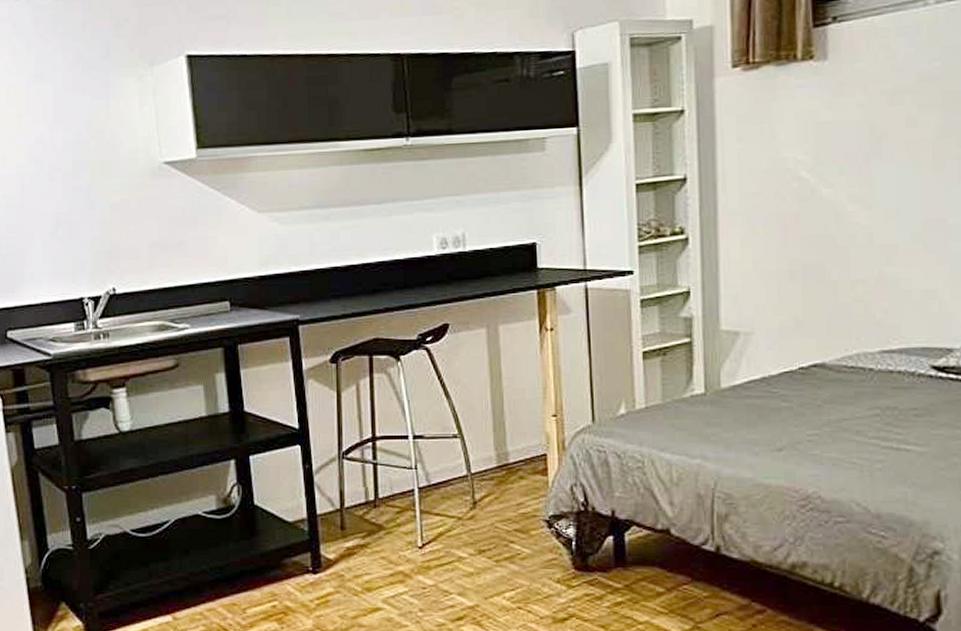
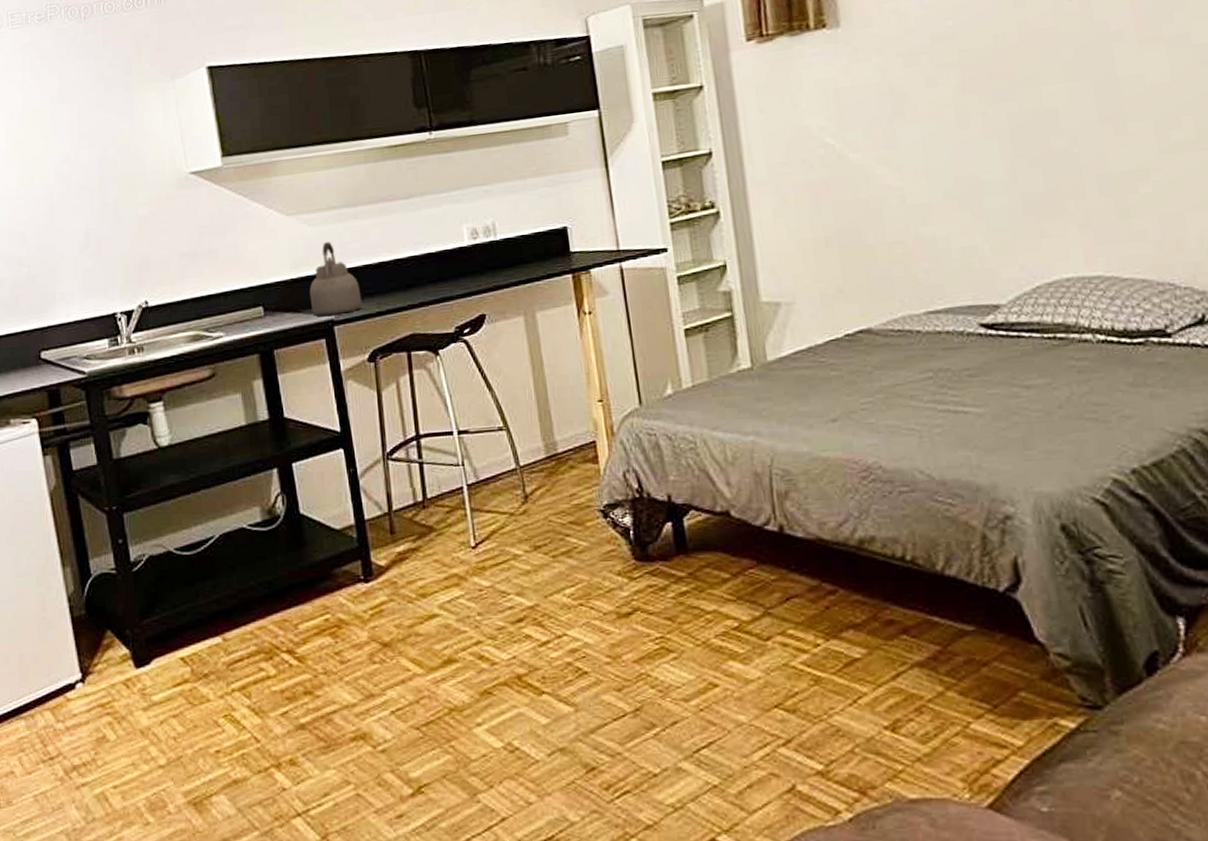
kettle: none [276,242,328,314] -> present [309,242,362,316]

